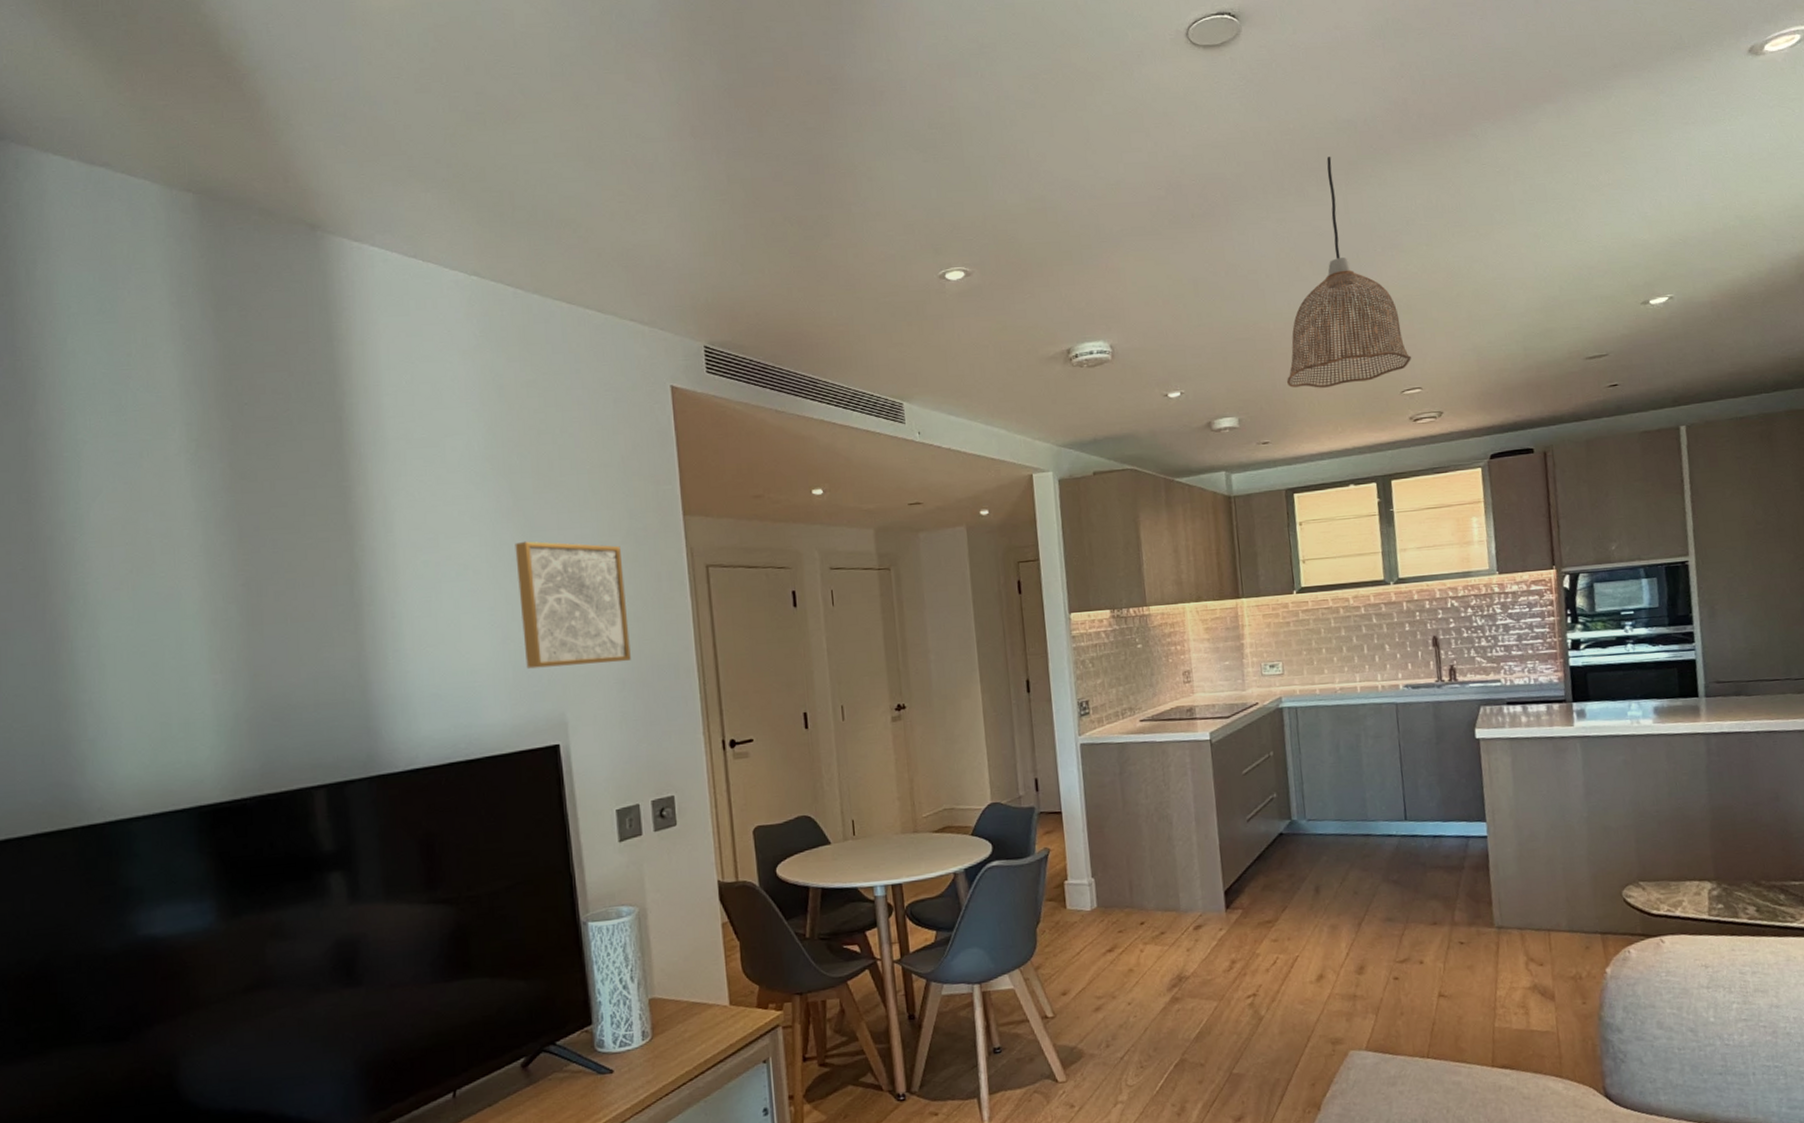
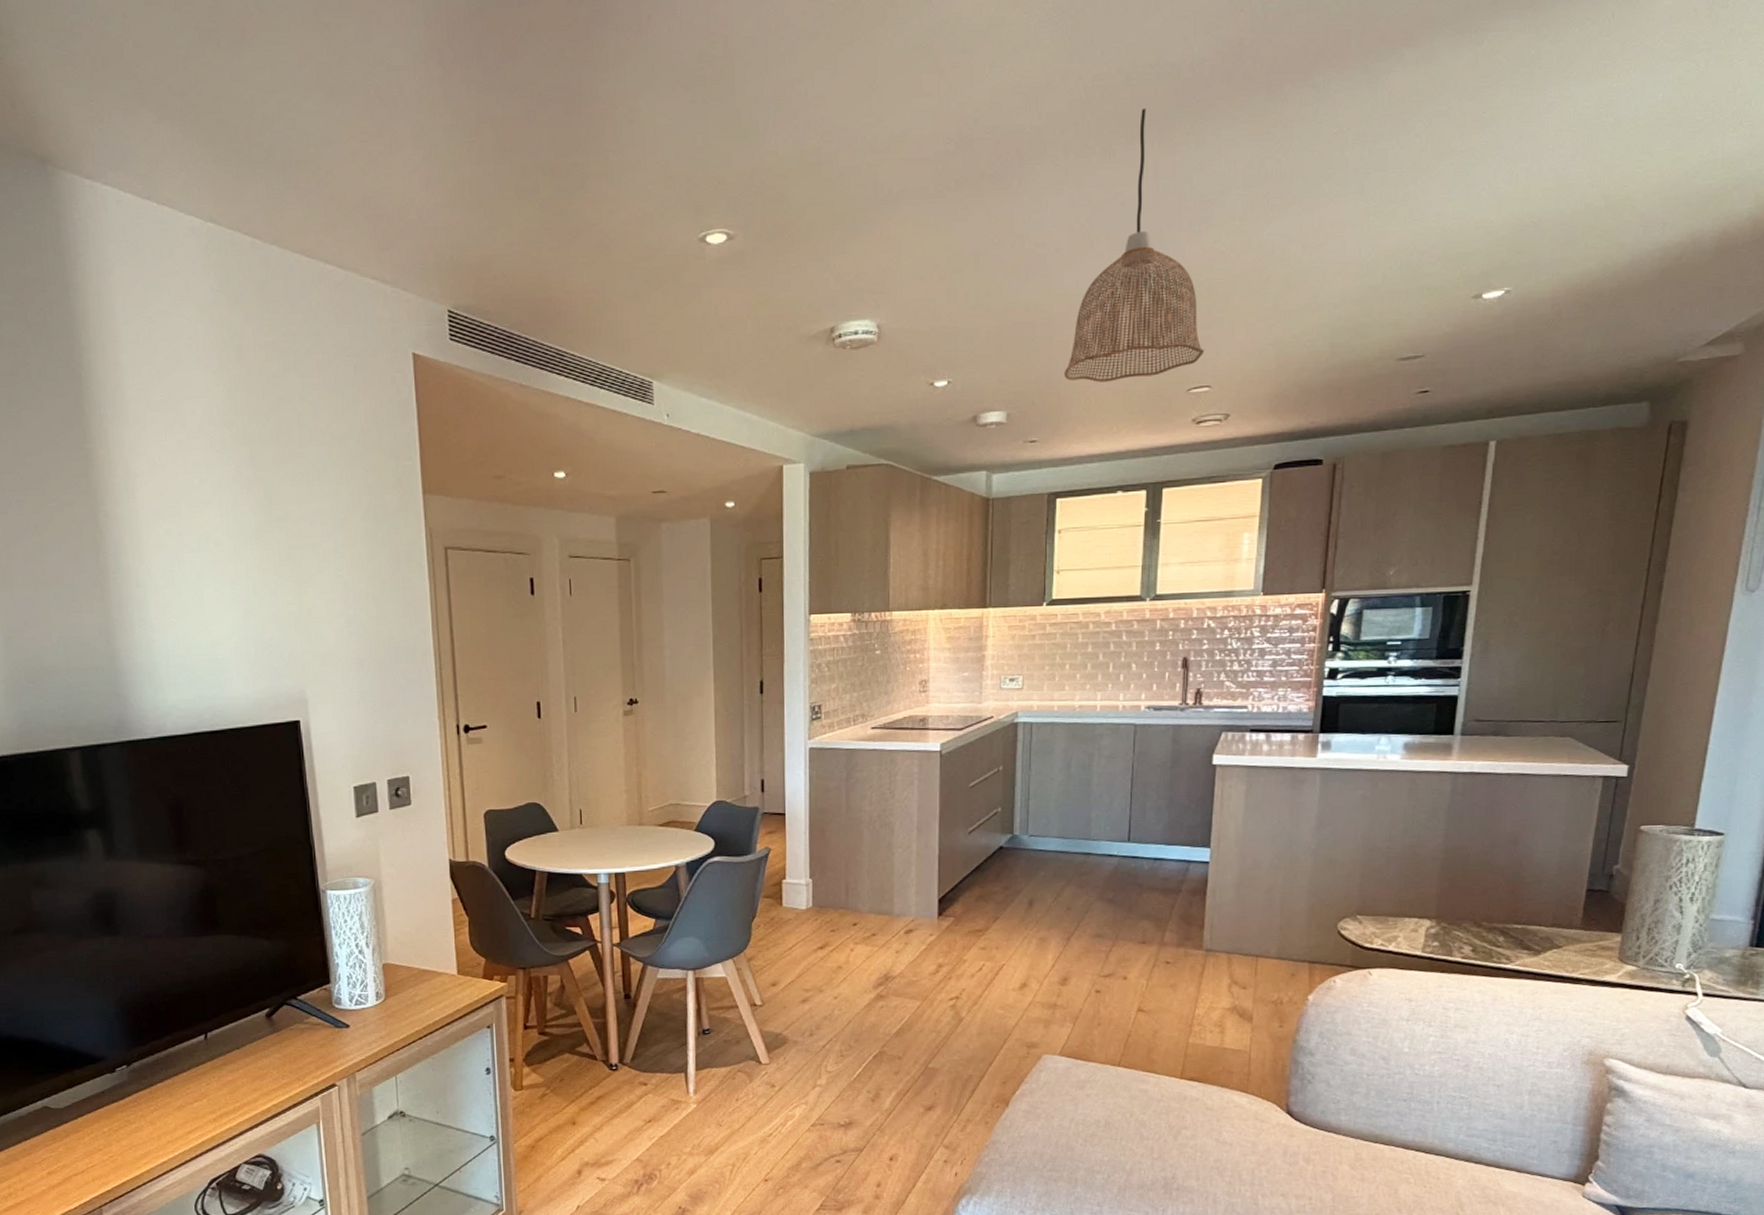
wall art: present [515,541,631,669] -> none [255,514,369,644]

